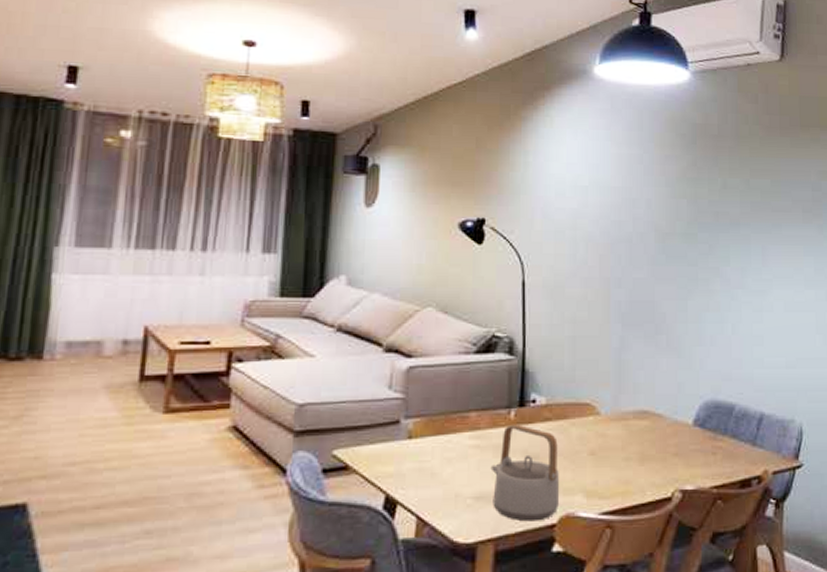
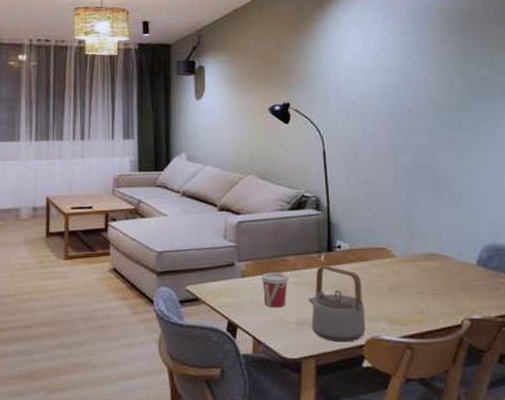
cup: none [432,433,470,479] -> present [260,272,290,308]

